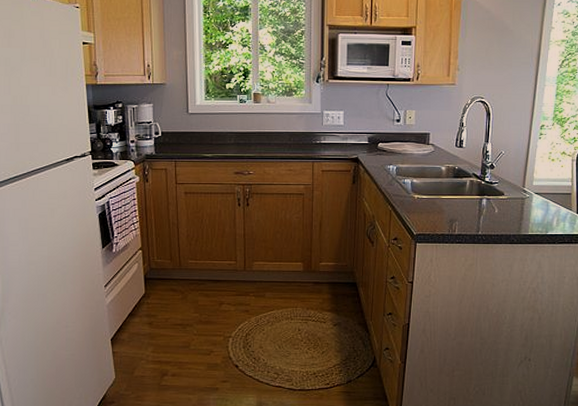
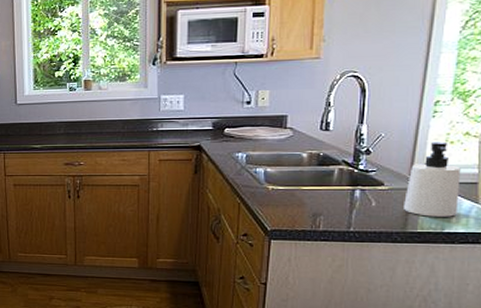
soap dispenser: none [519,159,559,222] -> present [404,141,461,217]

